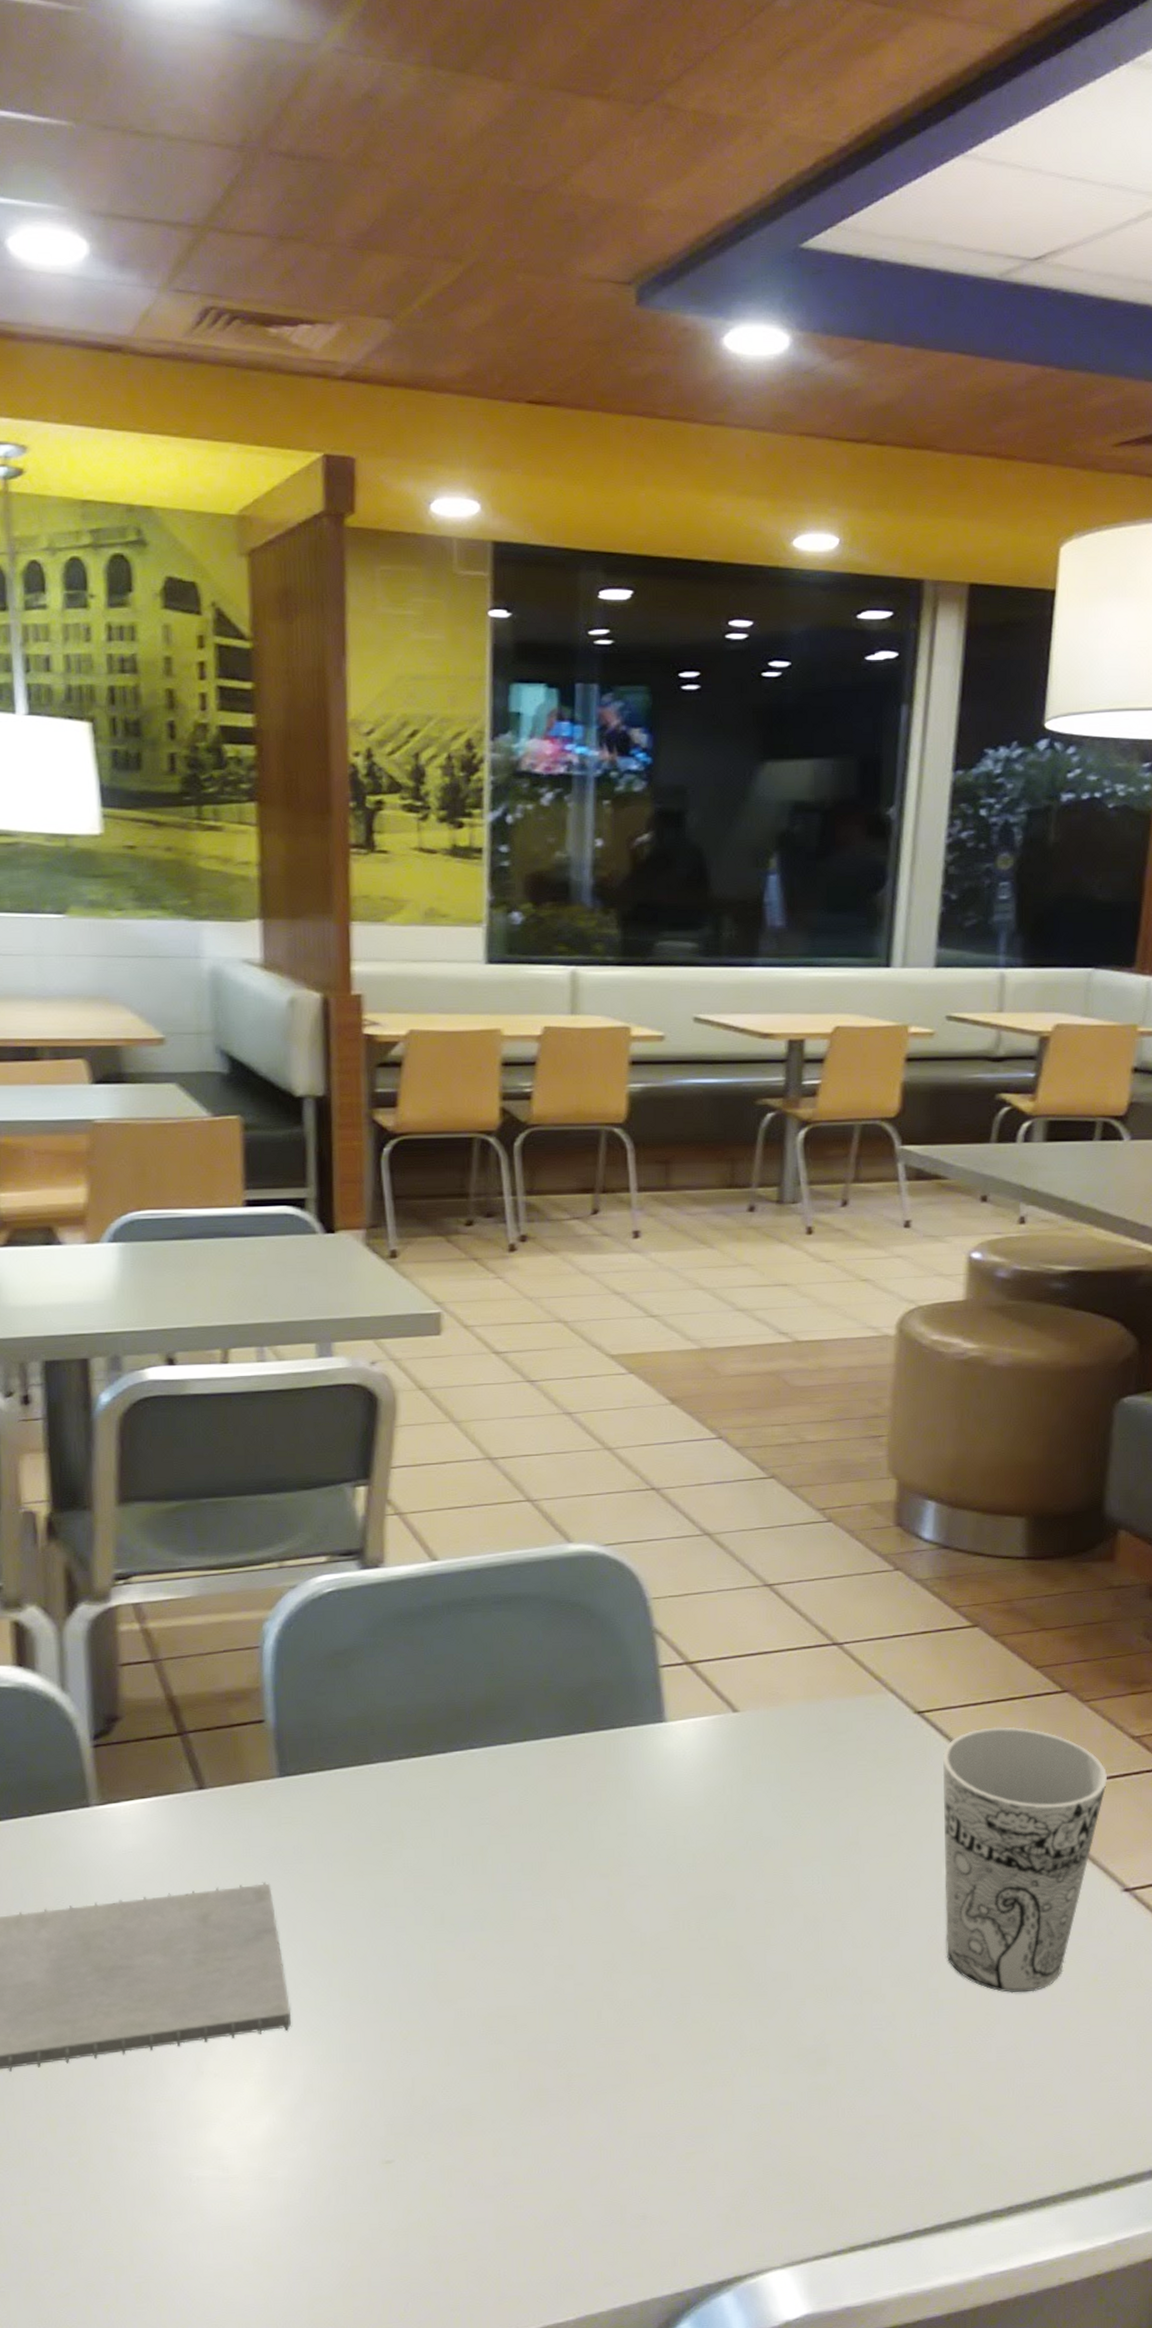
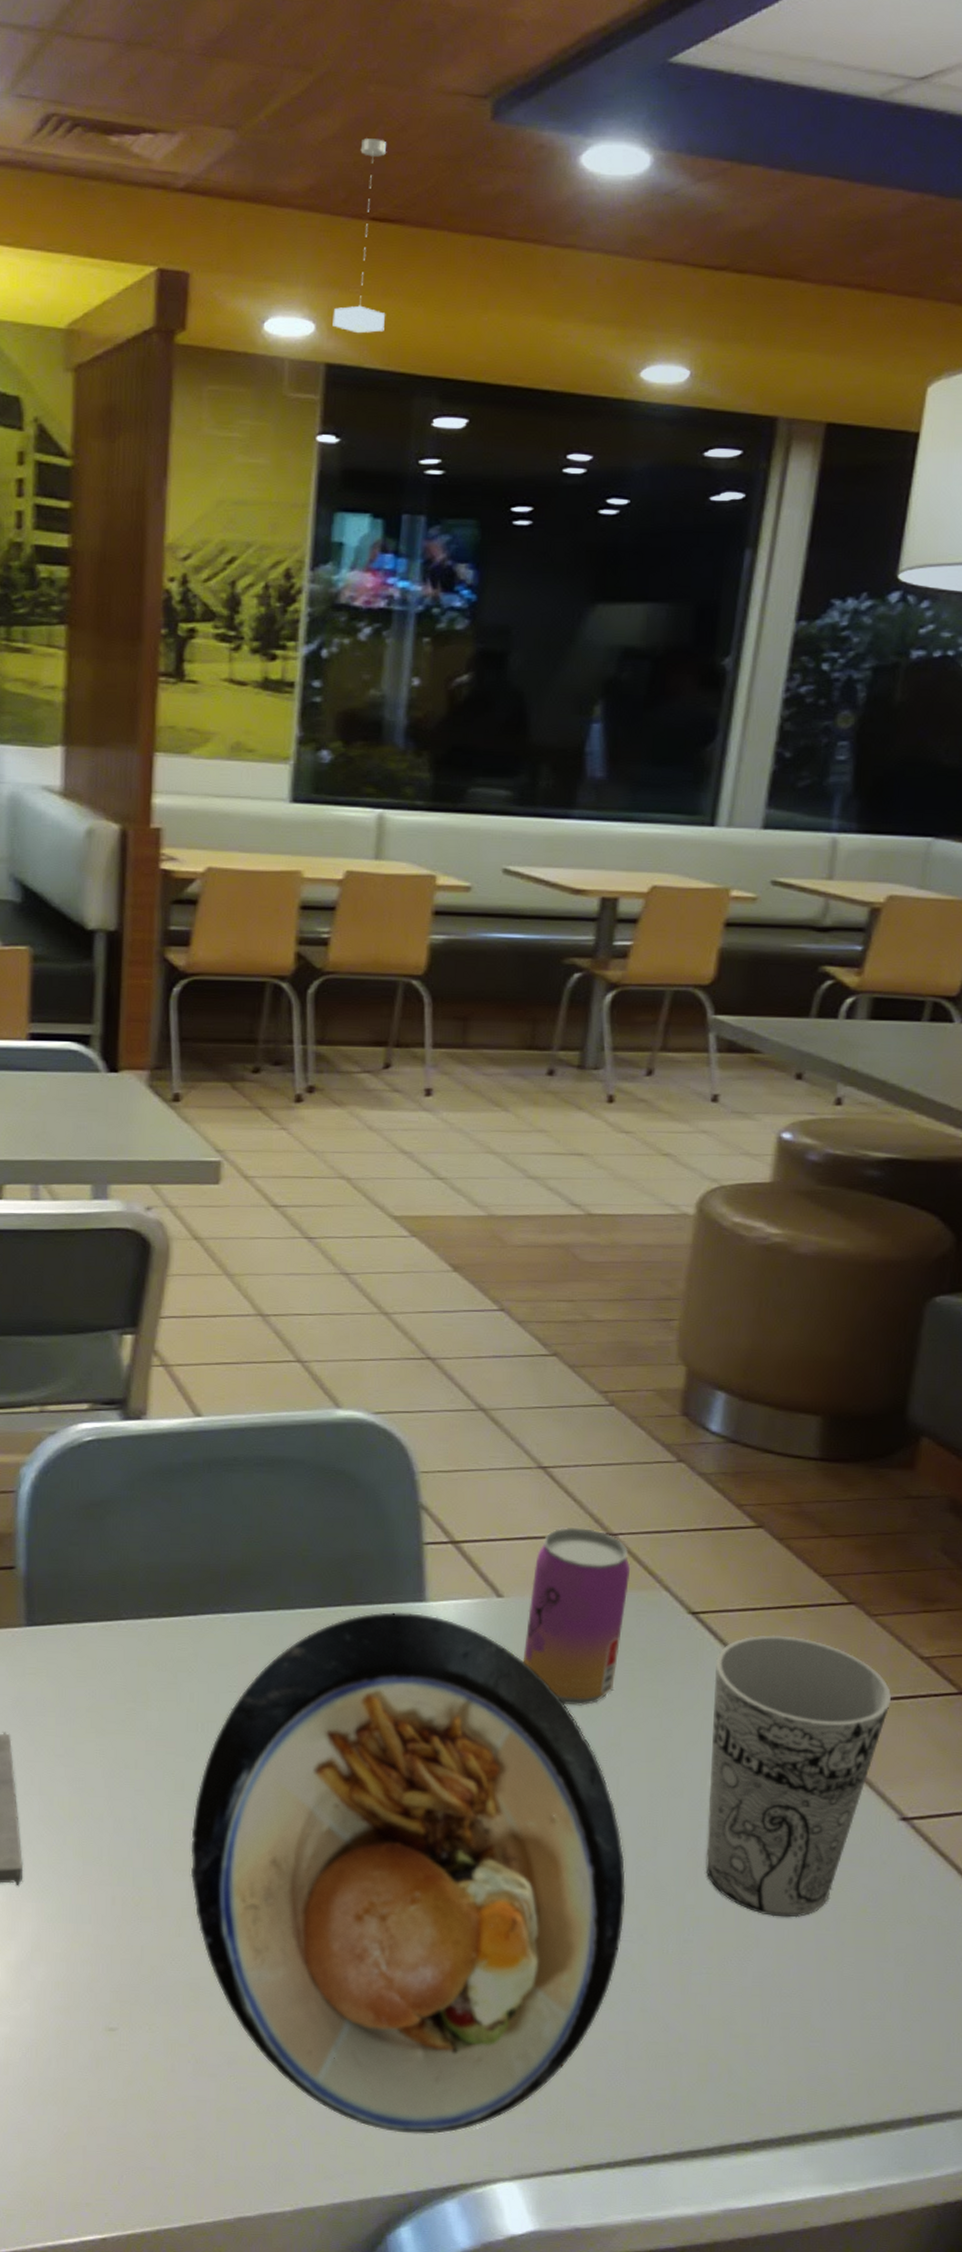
plate: none [453,1733,873,2234] -> present [190,1612,626,2135]
pendant lamp: none [496,325,548,512] -> present [332,138,386,334]
beverage can: none [760,1639,858,1811] -> present [521,1527,631,1707]

